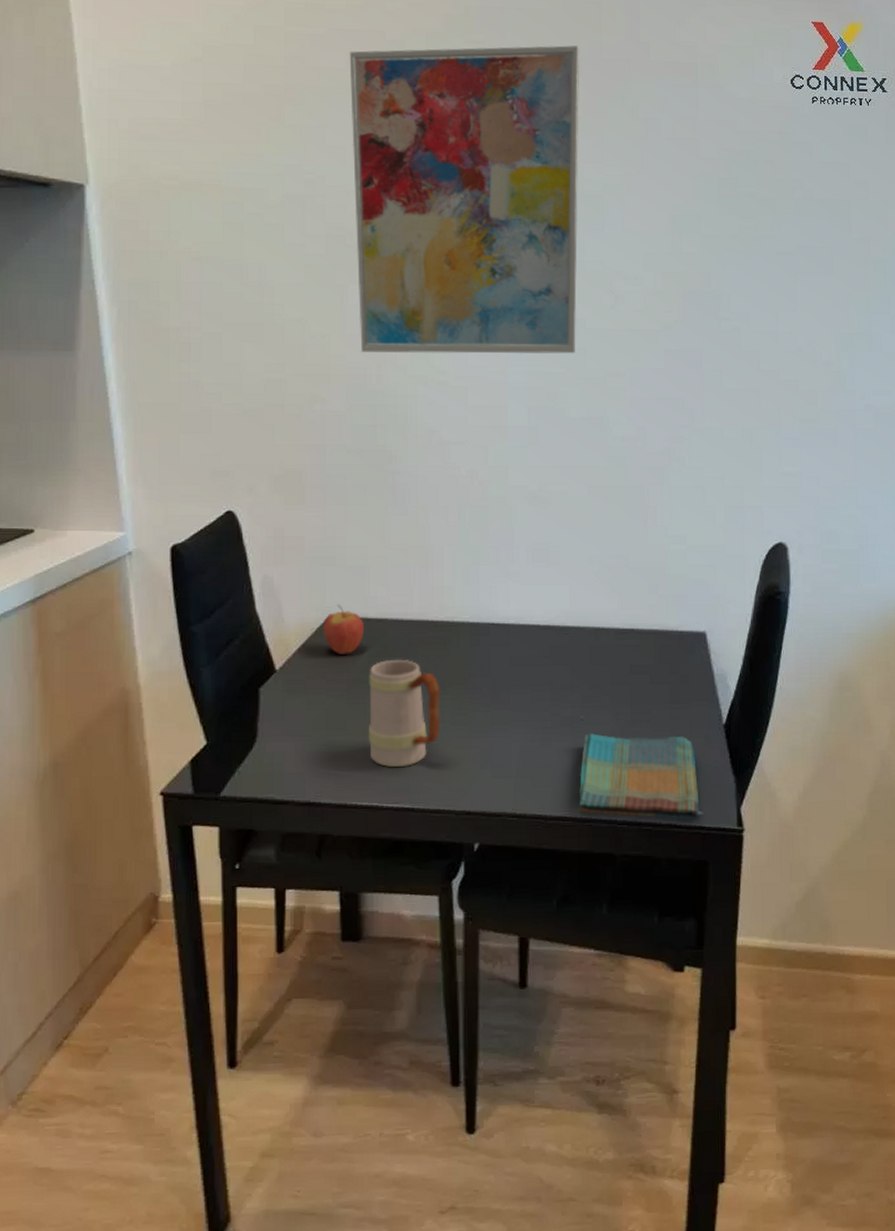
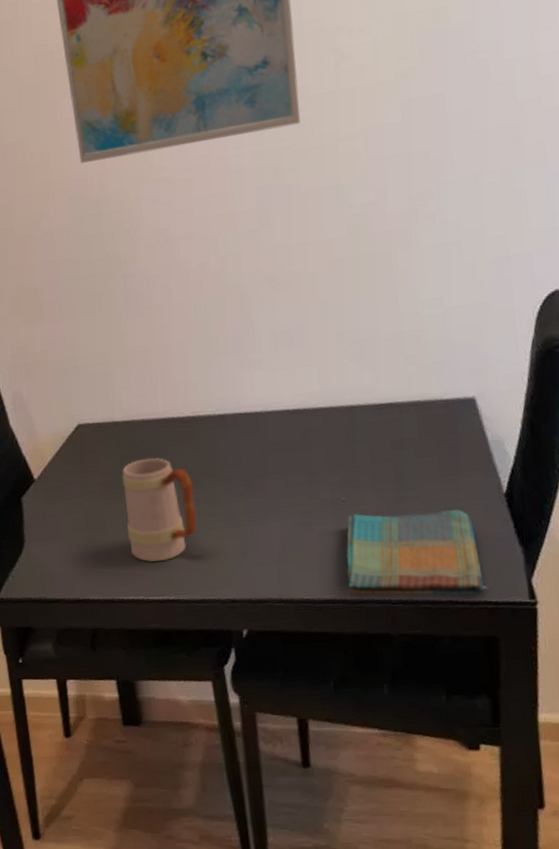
fruit: present [323,604,365,654] -> none [73,412,113,459]

